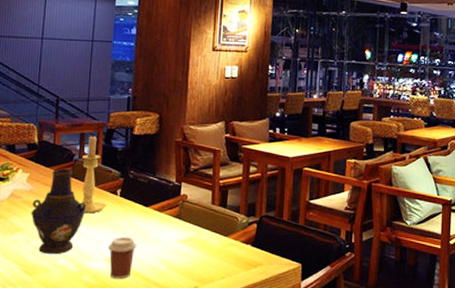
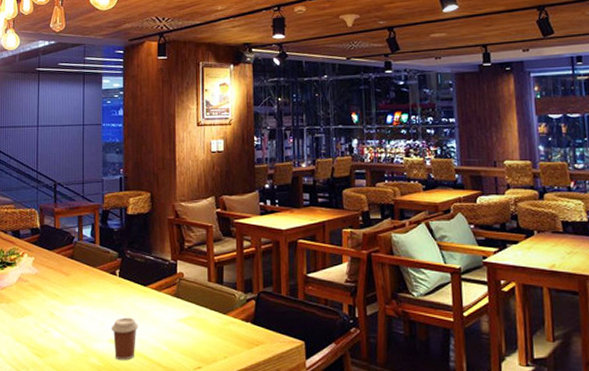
vase: present [31,169,87,255] -> none [38,252,89,337]
candle holder: present [82,136,106,214] -> none [81,217,107,295]

